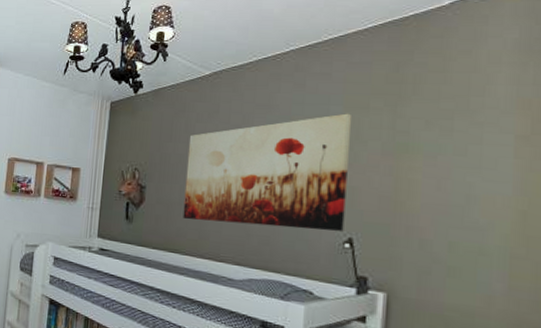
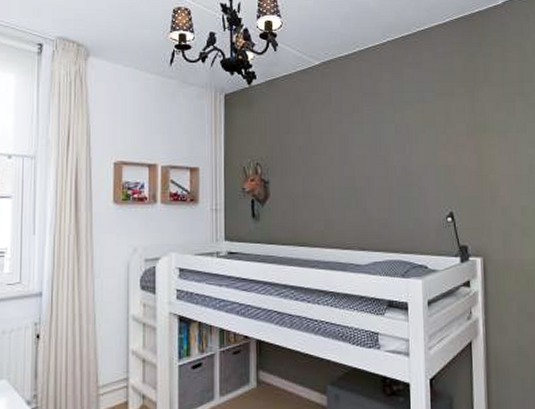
wall art: present [183,113,352,231] -> none [306,99,446,211]

